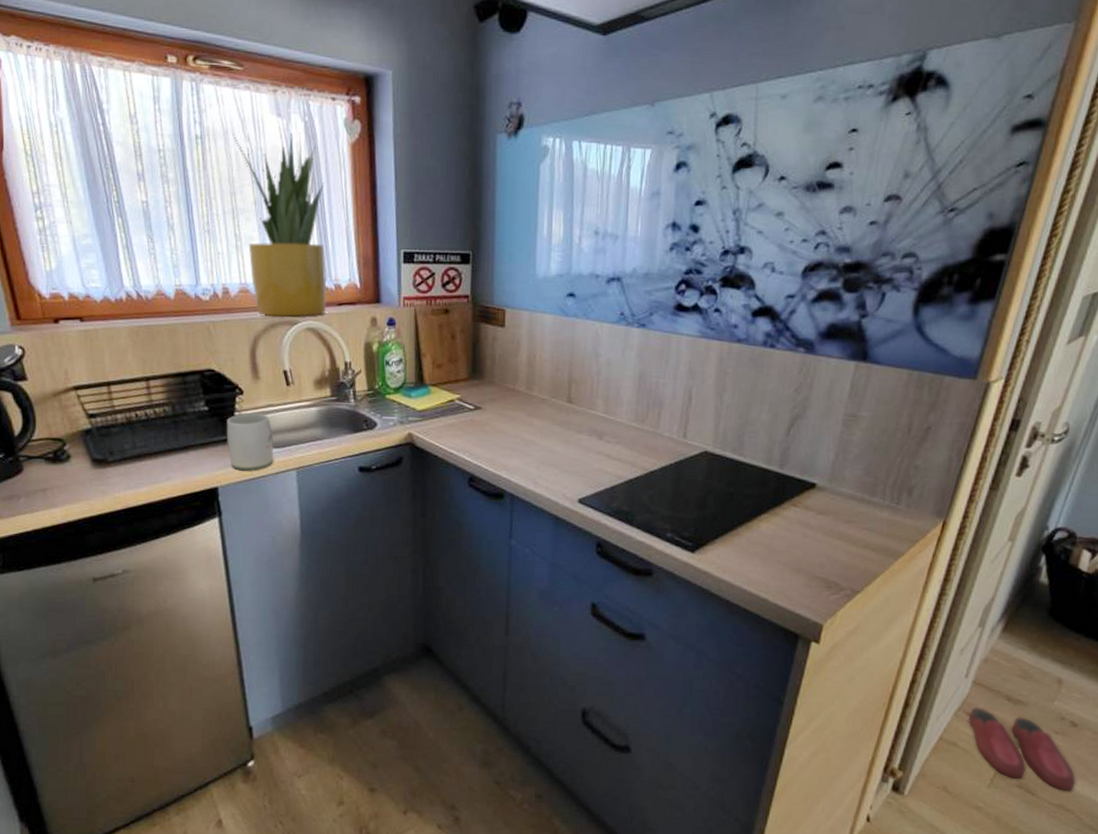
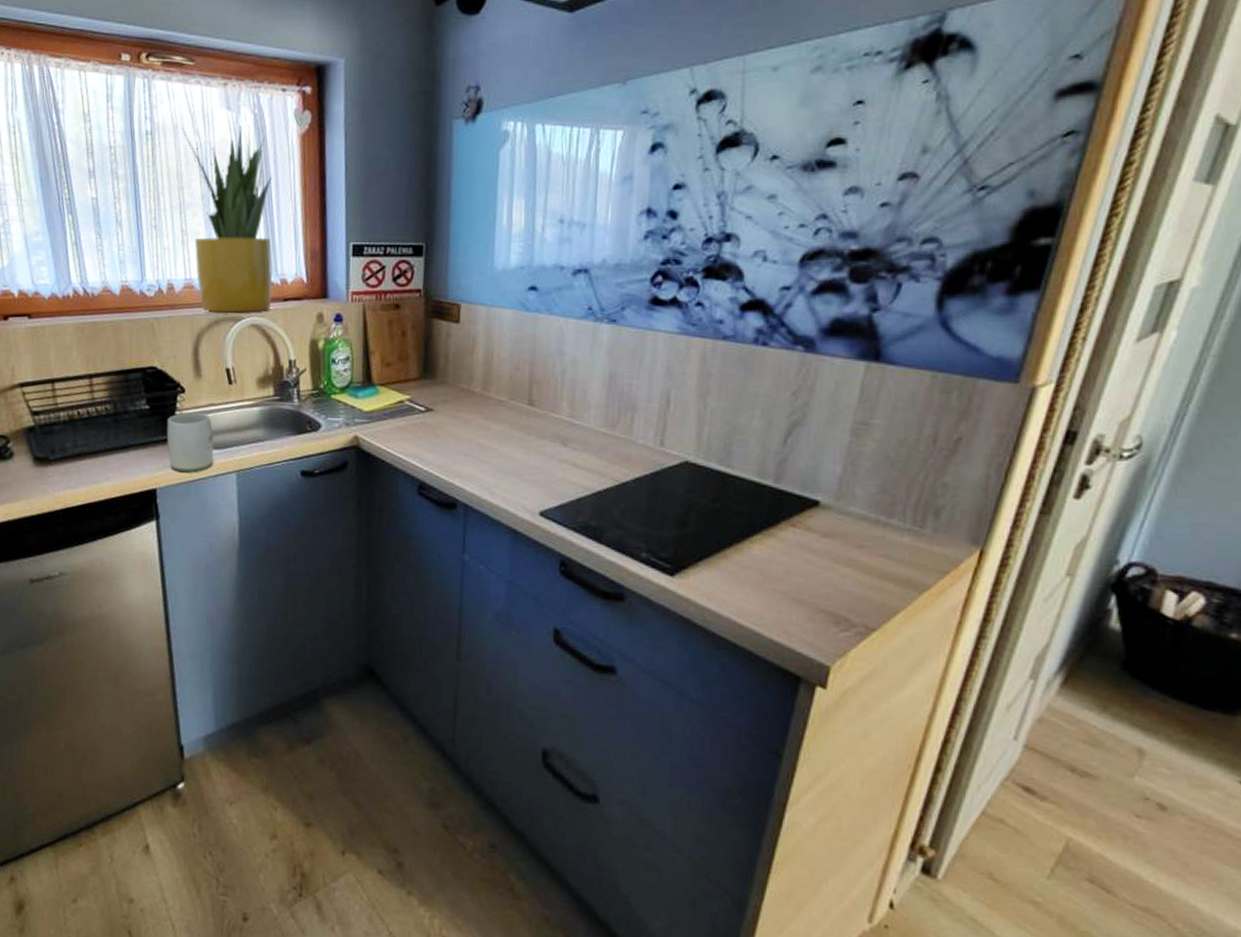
slippers: present [968,707,1076,791] -> none [1019,777,1168,892]

